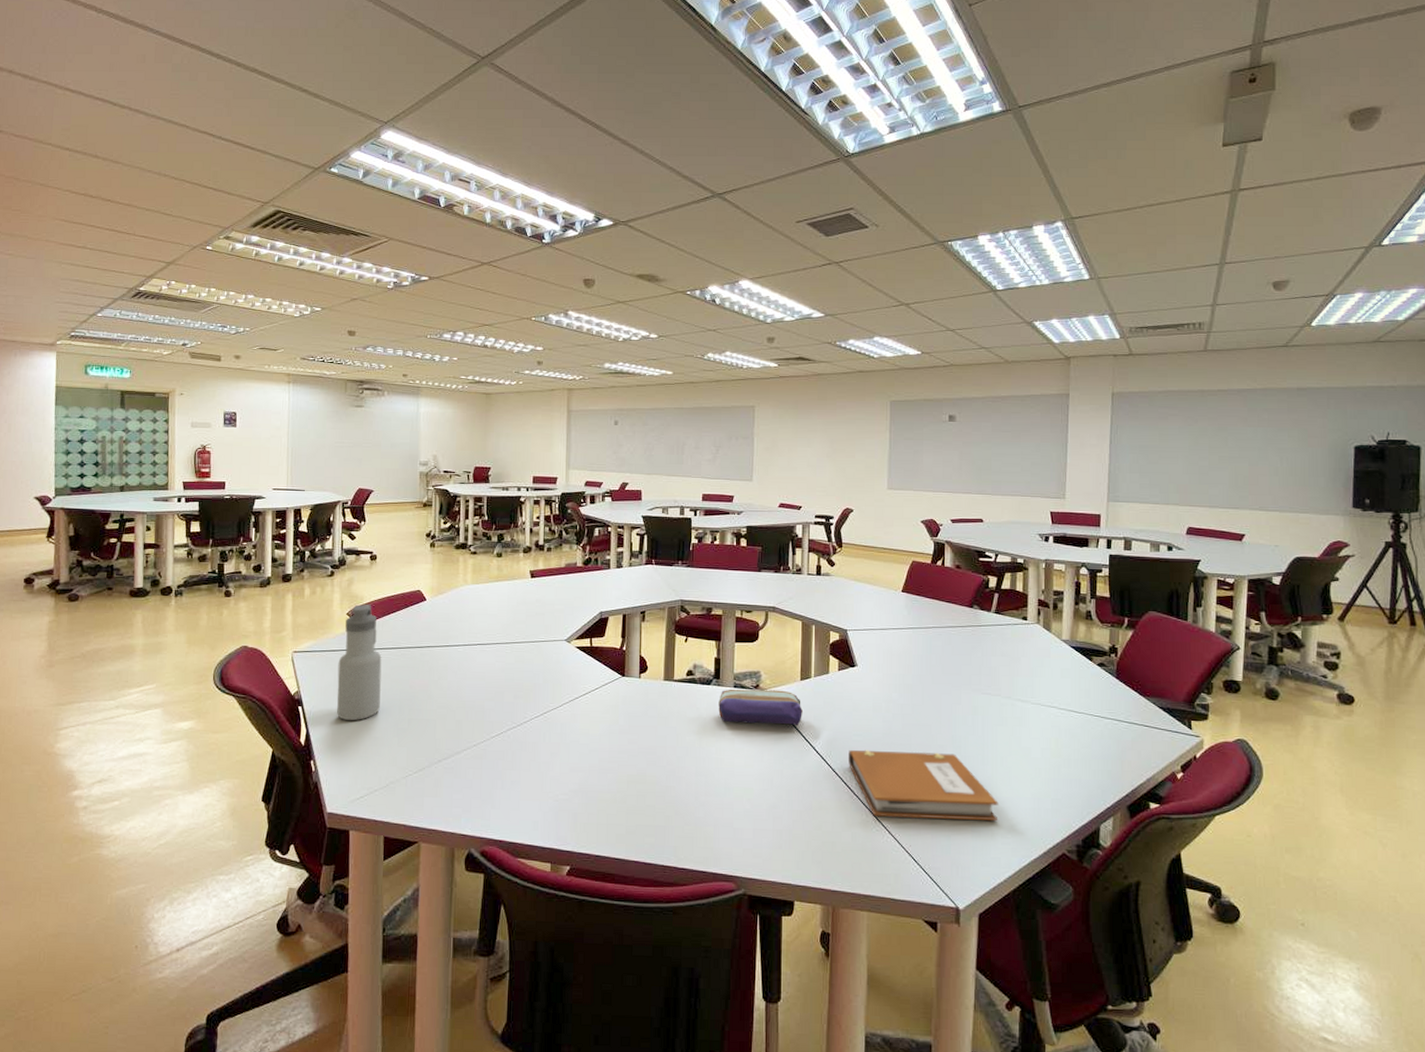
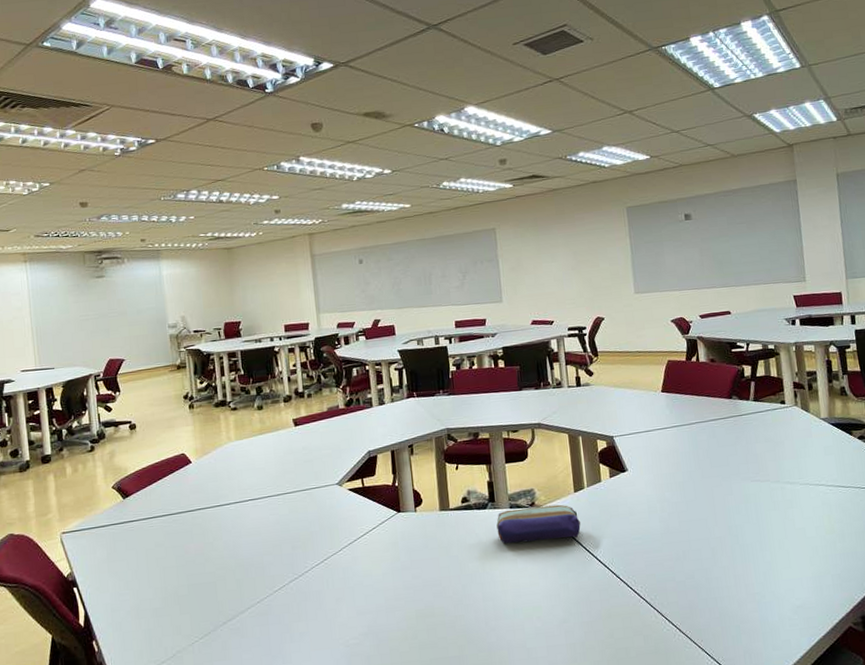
water bottle: present [337,604,382,721] -> none [109,475,157,596]
notebook: present [848,749,998,820] -> none [630,544,782,617]

